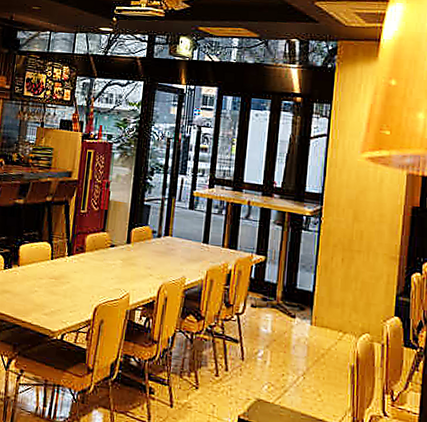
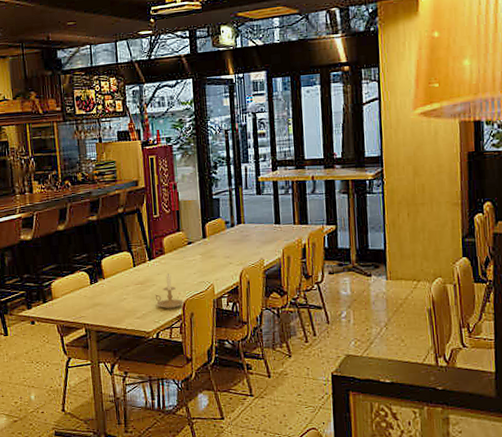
candle holder: none [67,273,96,312] -> present [155,273,185,309]

